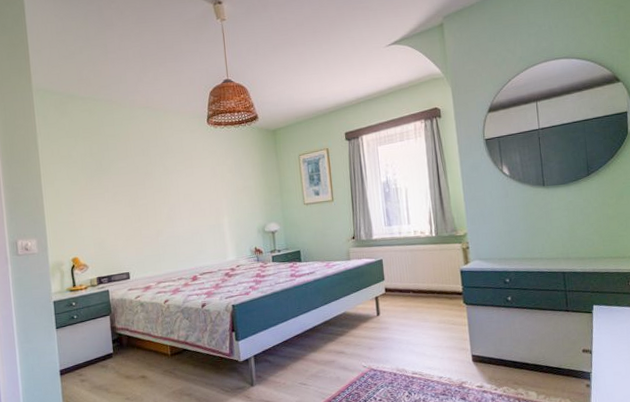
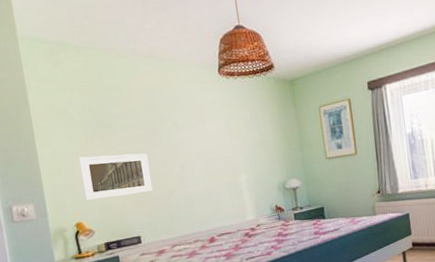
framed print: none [77,195,143,238] -> present [78,153,153,201]

